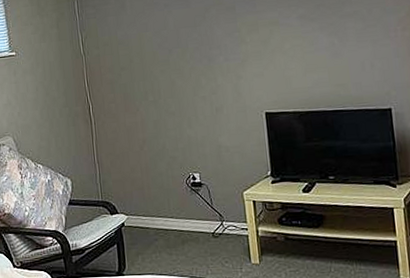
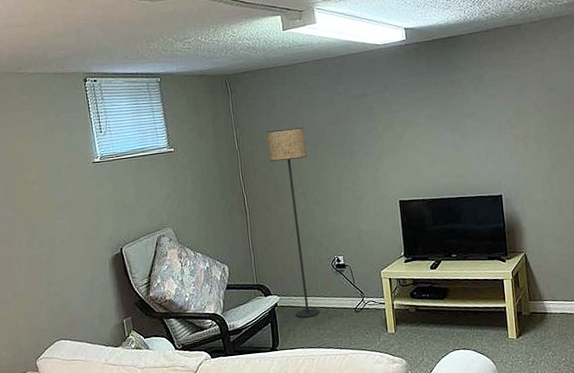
floor lamp: none [114,29,172,241] -> present [266,127,320,318]

